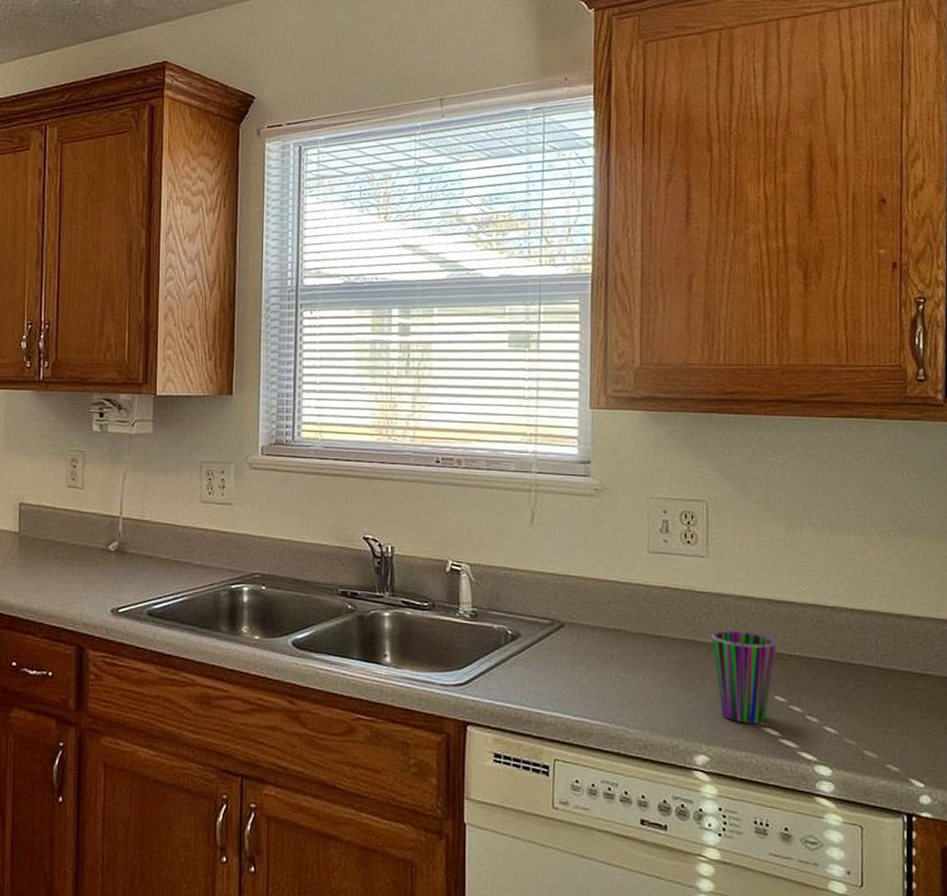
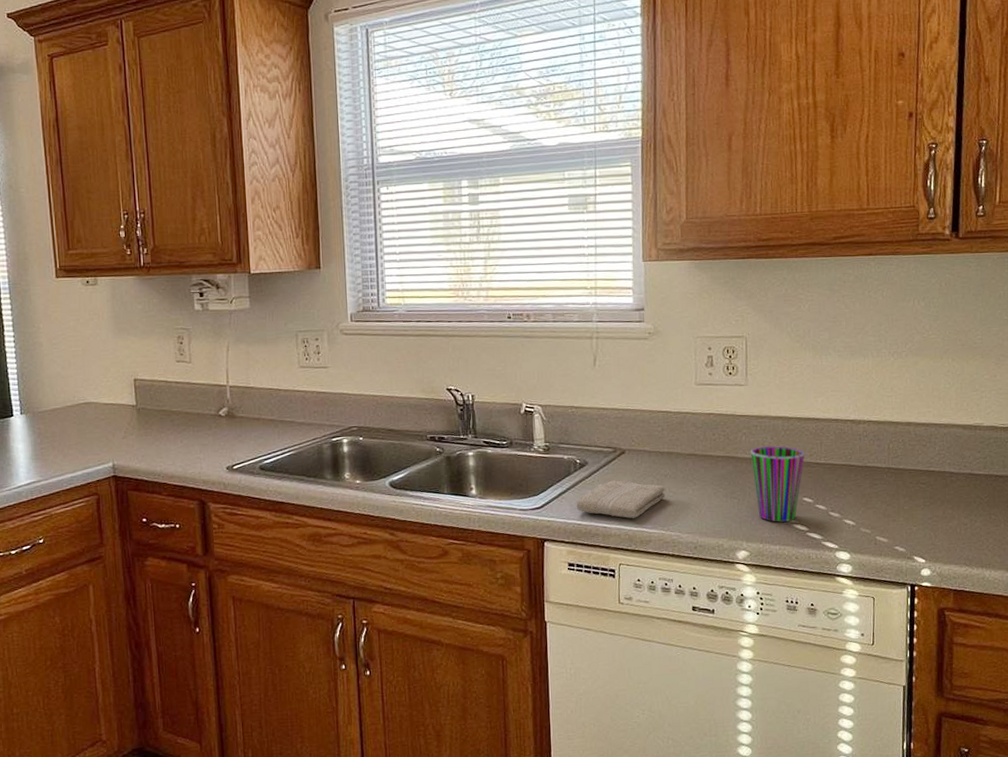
washcloth: none [507,658,611,705] -> present [577,480,666,518]

